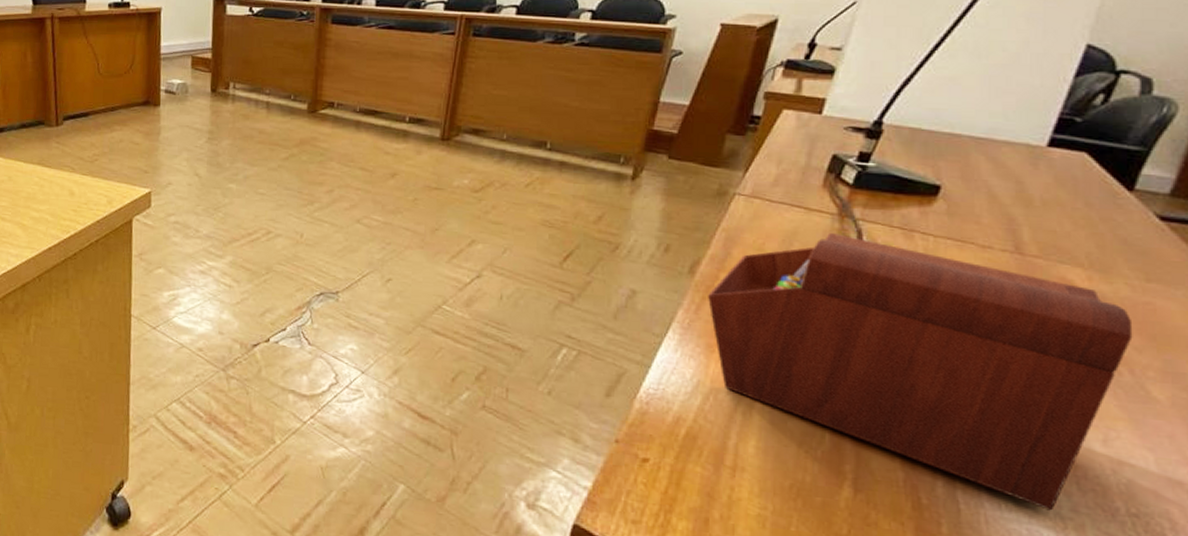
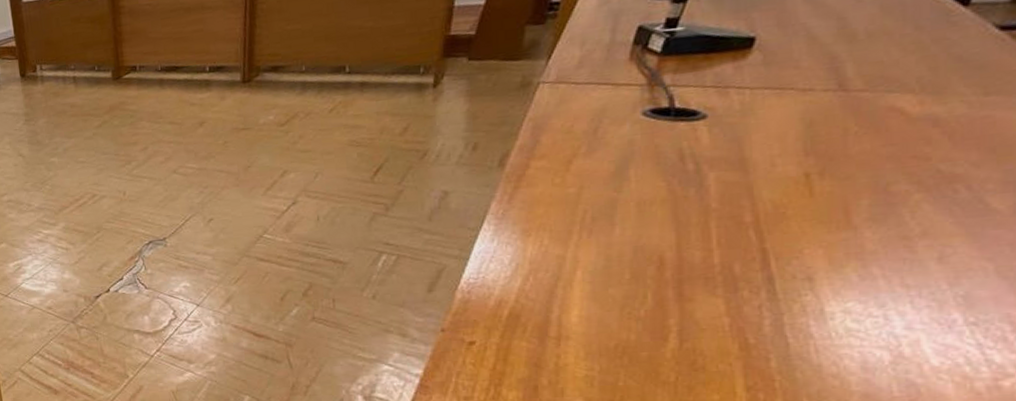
sewing box: present [708,233,1133,511] -> none [520,103,970,332]

